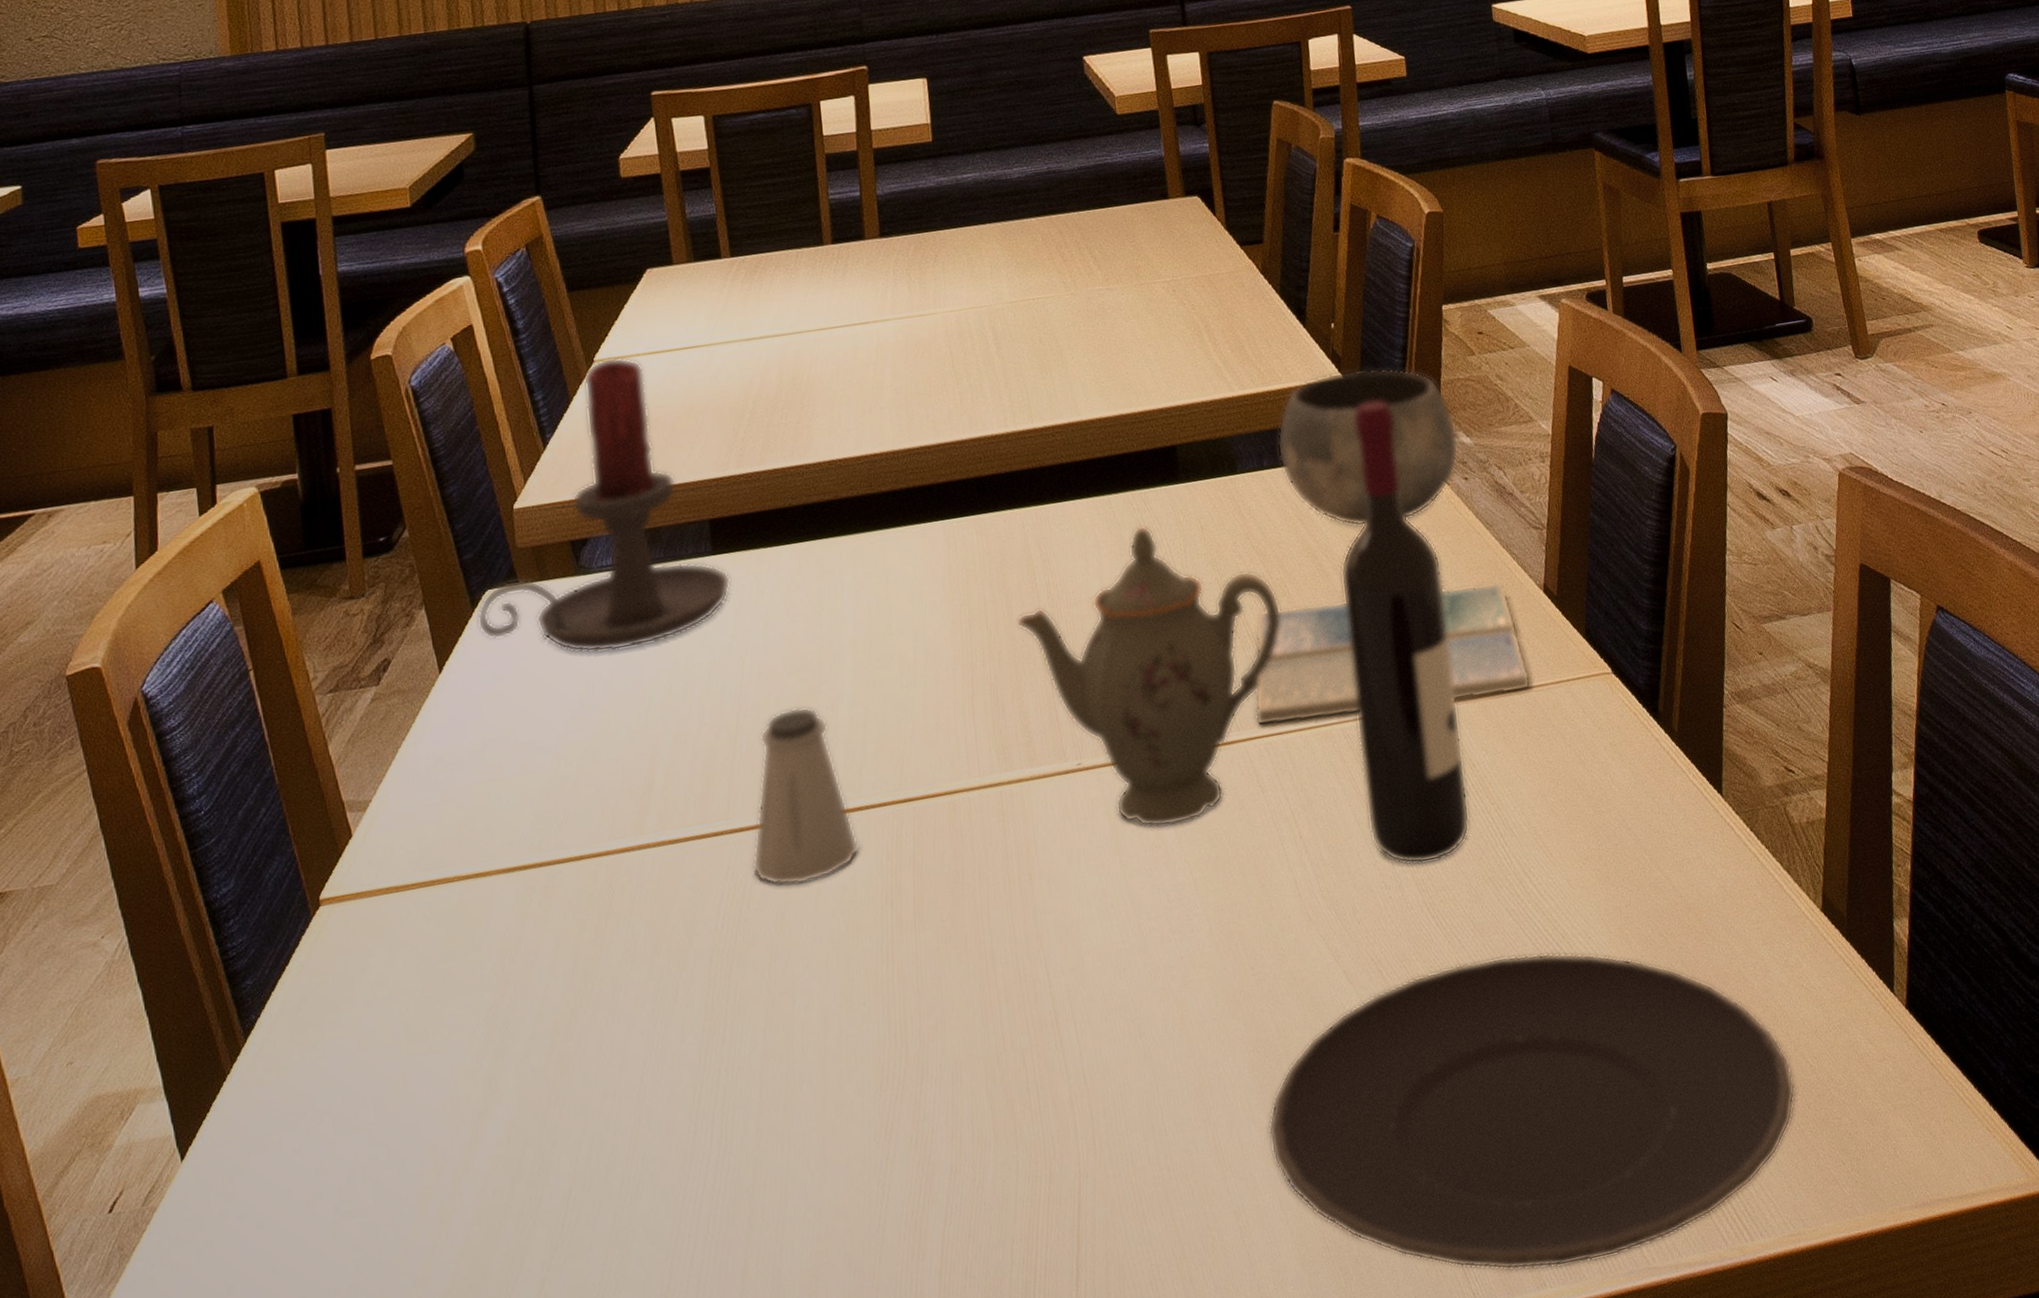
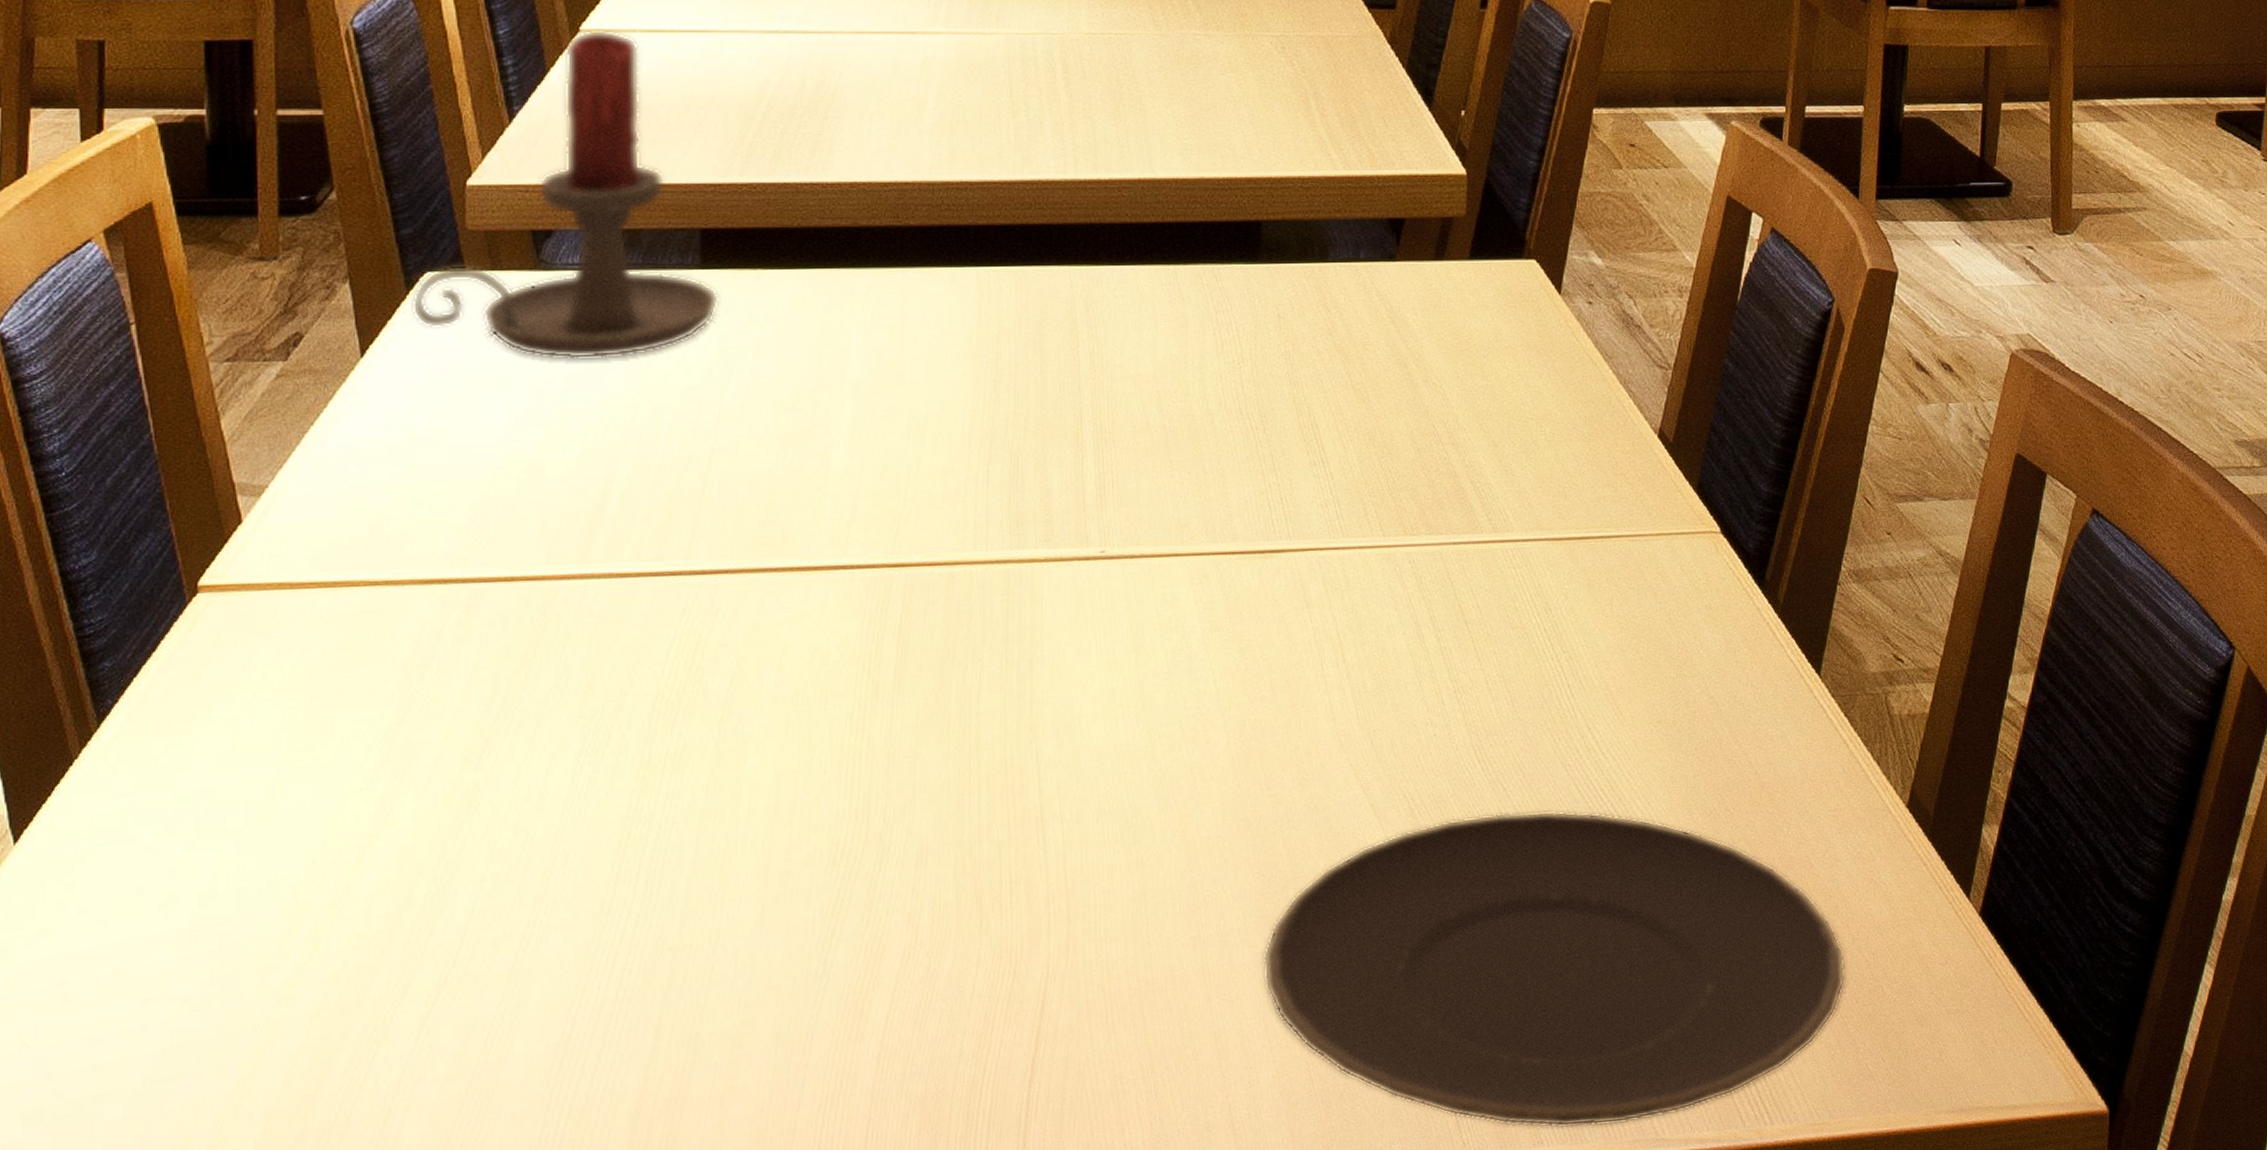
saltshaker: present [752,706,860,886] -> none [712,448,838,640]
teapot: present [1016,525,1281,828] -> none [1050,304,1357,630]
drink coaster: present [1254,582,1531,726] -> none [1310,414,1628,540]
bowl: present [1277,368,1459,527] -> none [1378,166,1589,339]
wine bottle: present [1340,401,1470,864] -> none [1422,204,1548,705]

